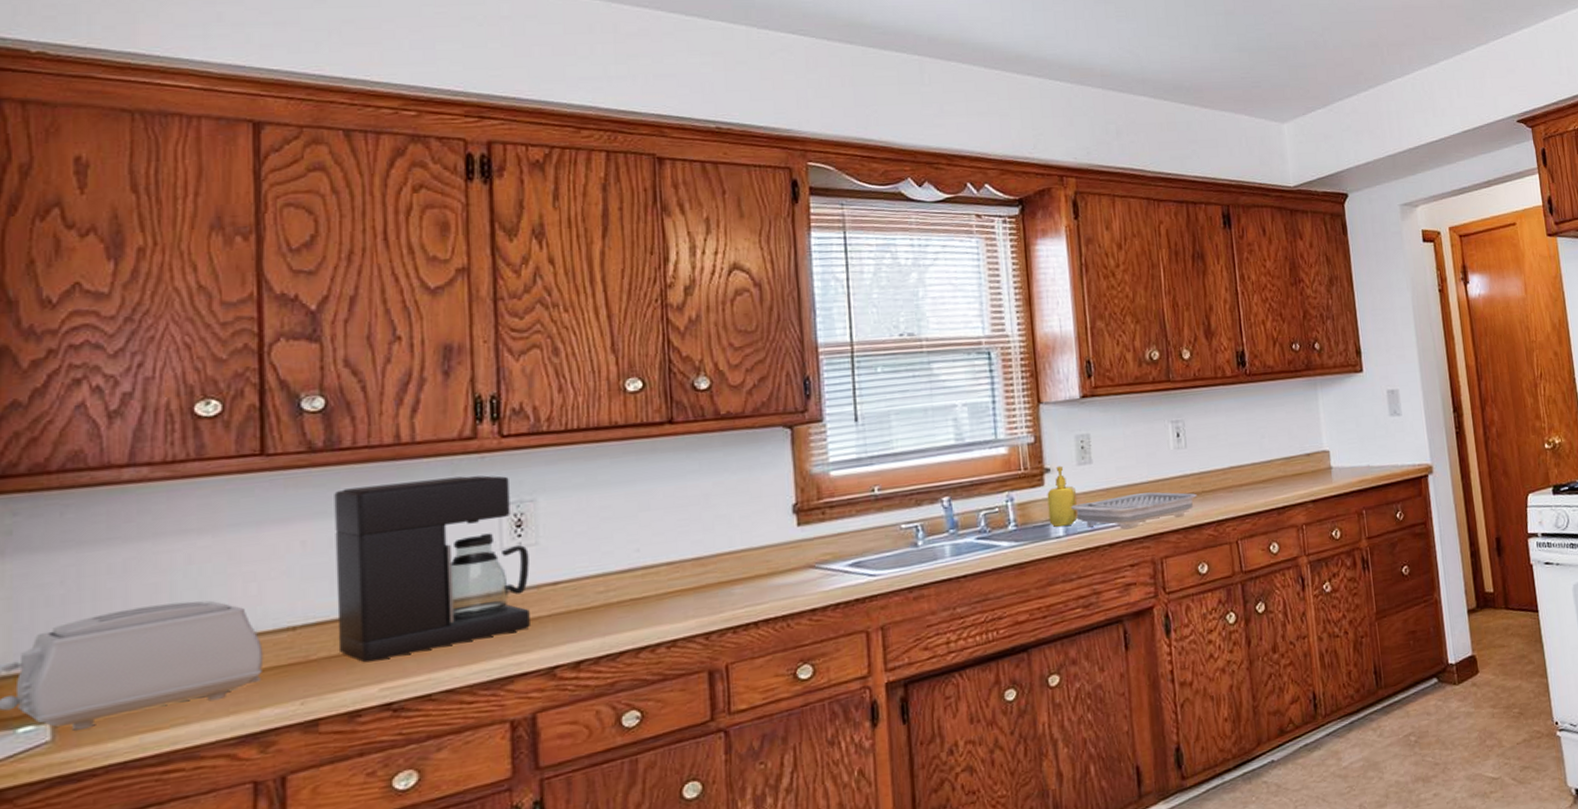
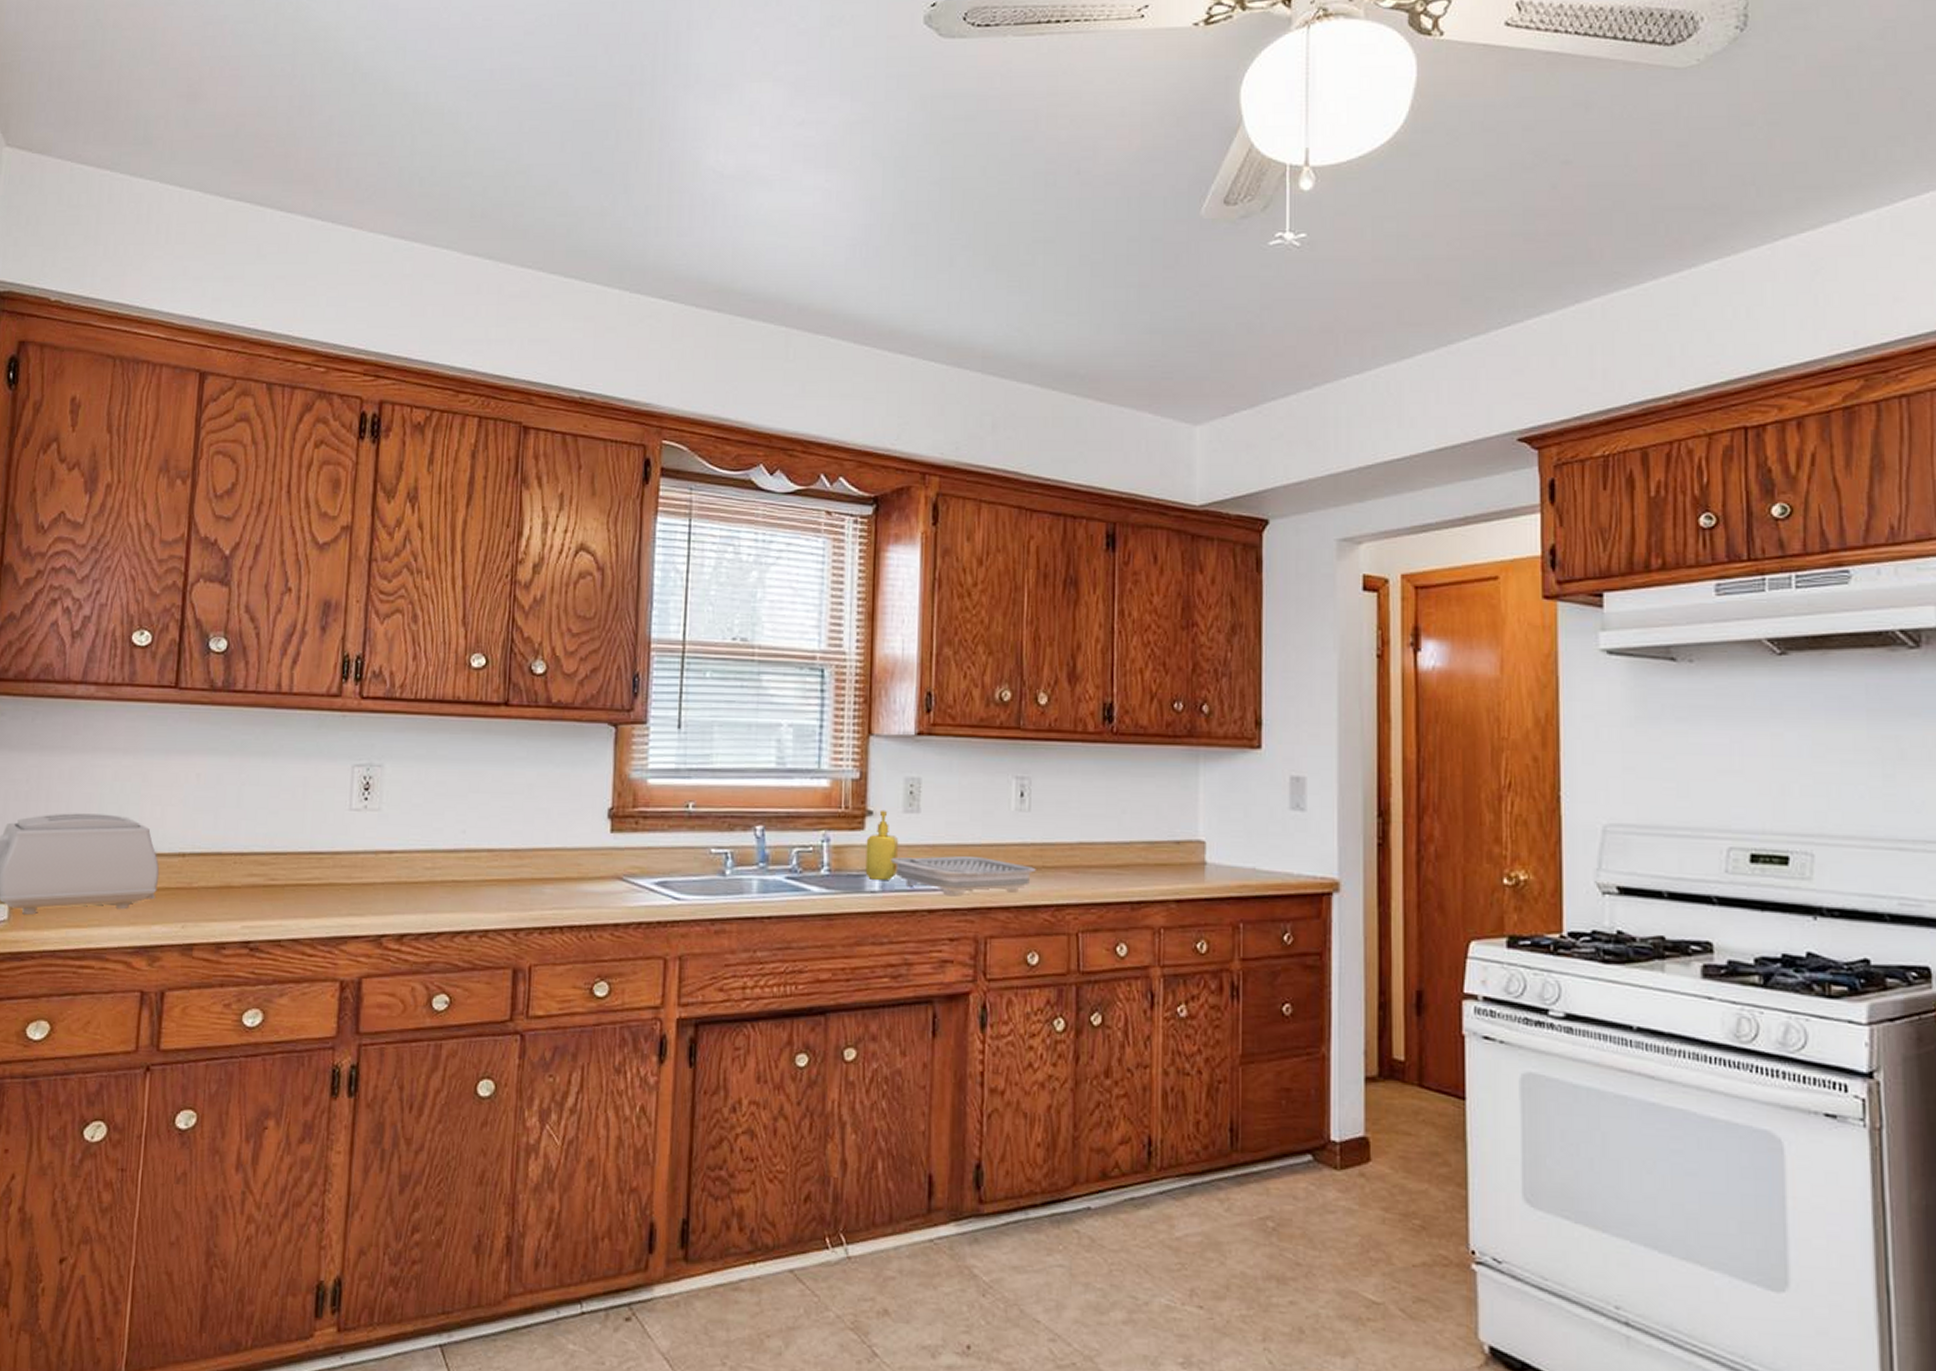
coffee maker: present [334,475,530,663] -> none [214,730,372,899]

